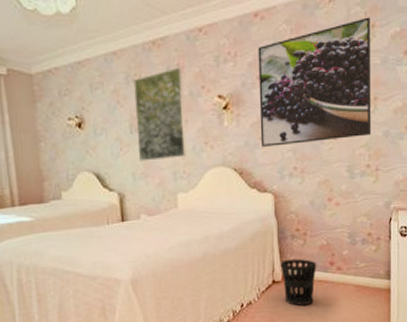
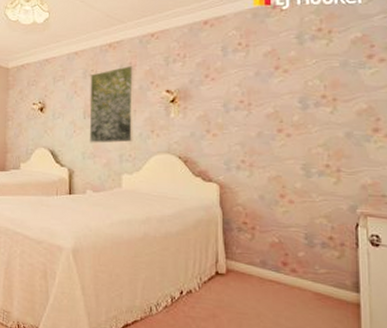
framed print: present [258,17,371,147] -> none [207,24,331,139]
wastebasket: present [281,258,317,306] -> none [226,252,267,305]

